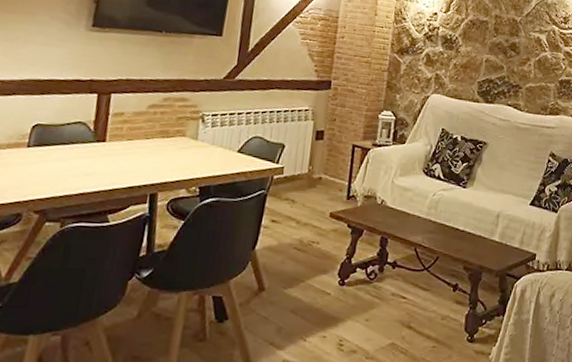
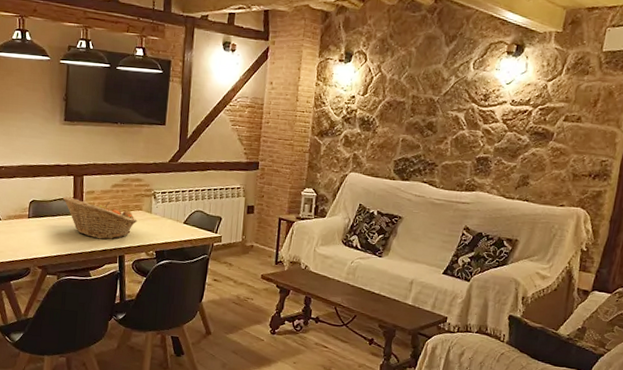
fruit basket: none [79,119,178,174] -> present [62,196,137,240]

